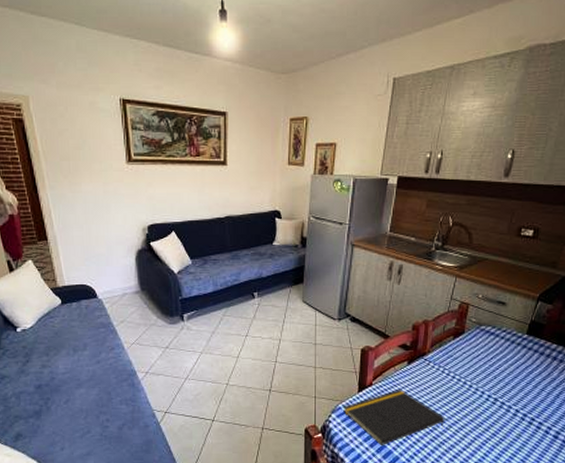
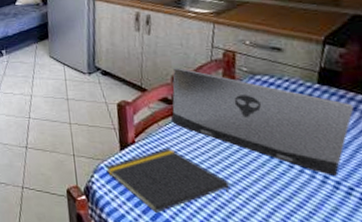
laptop: none [407,317,548,410] -> present [172,68,354,176]

